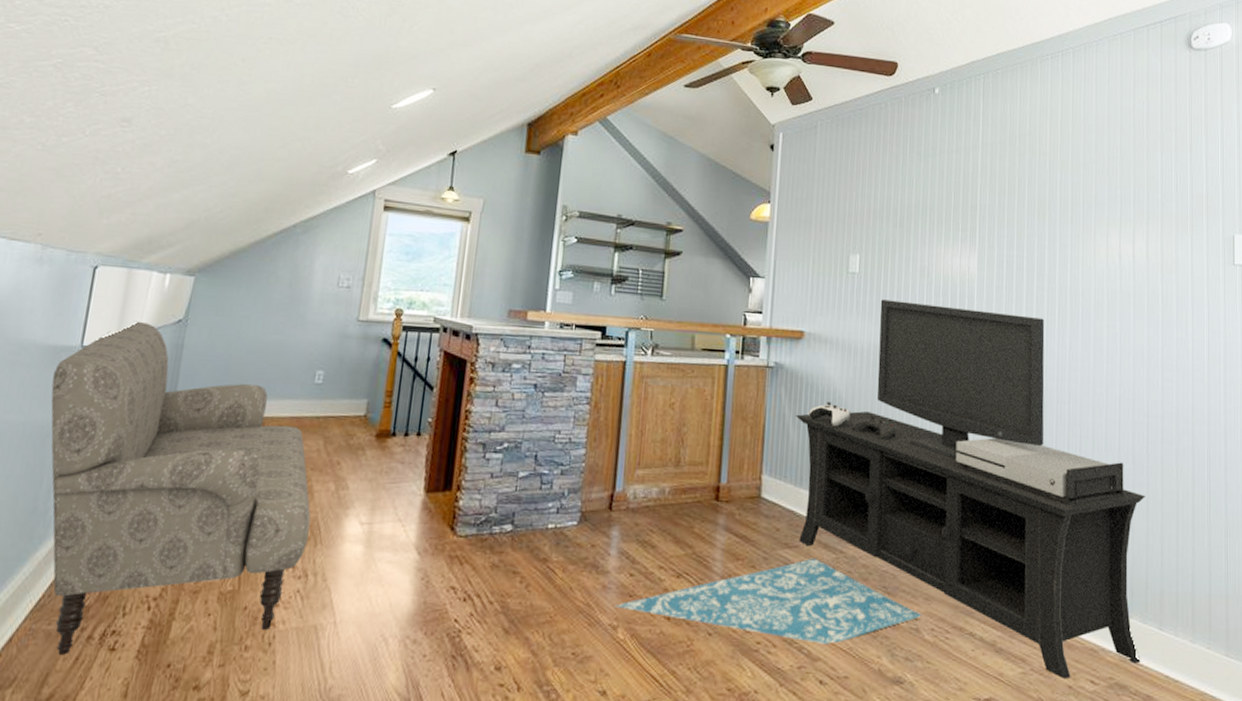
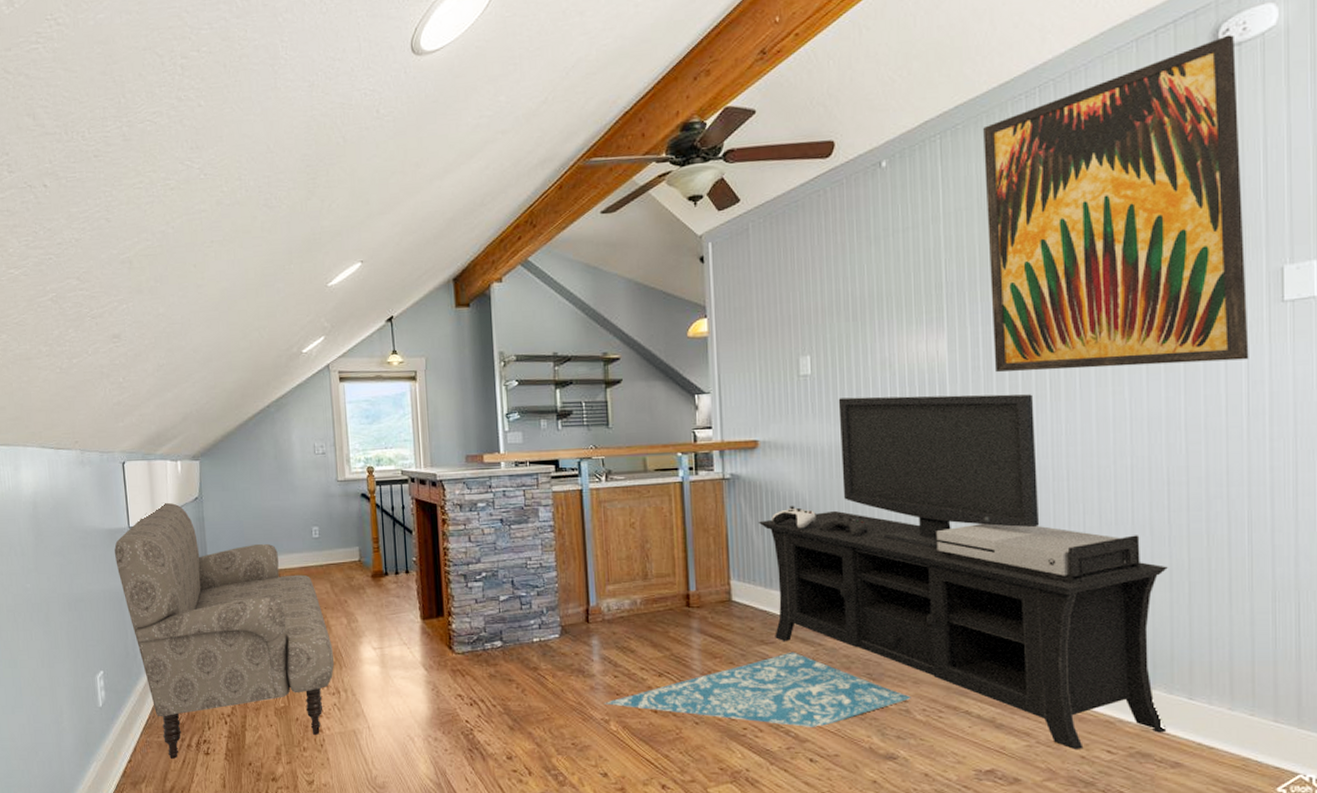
wall art: none [1015,41,1210,311] -> present [983,34,1249,372]

